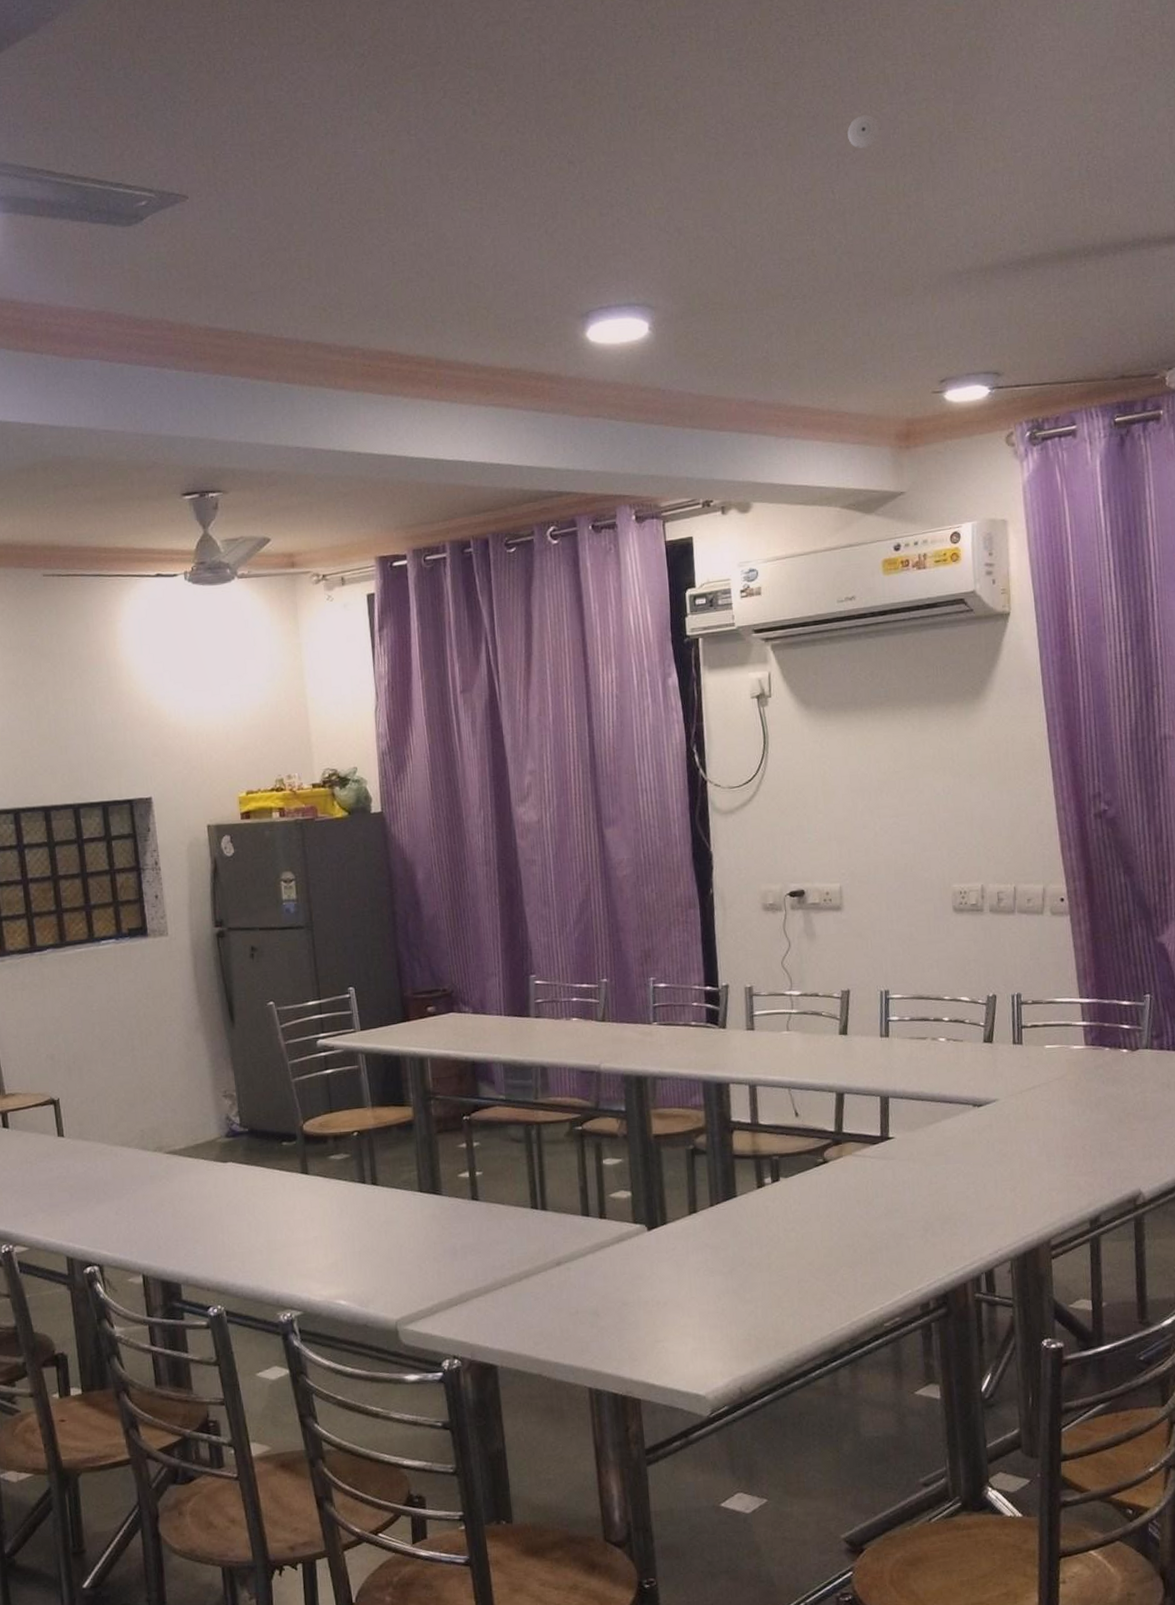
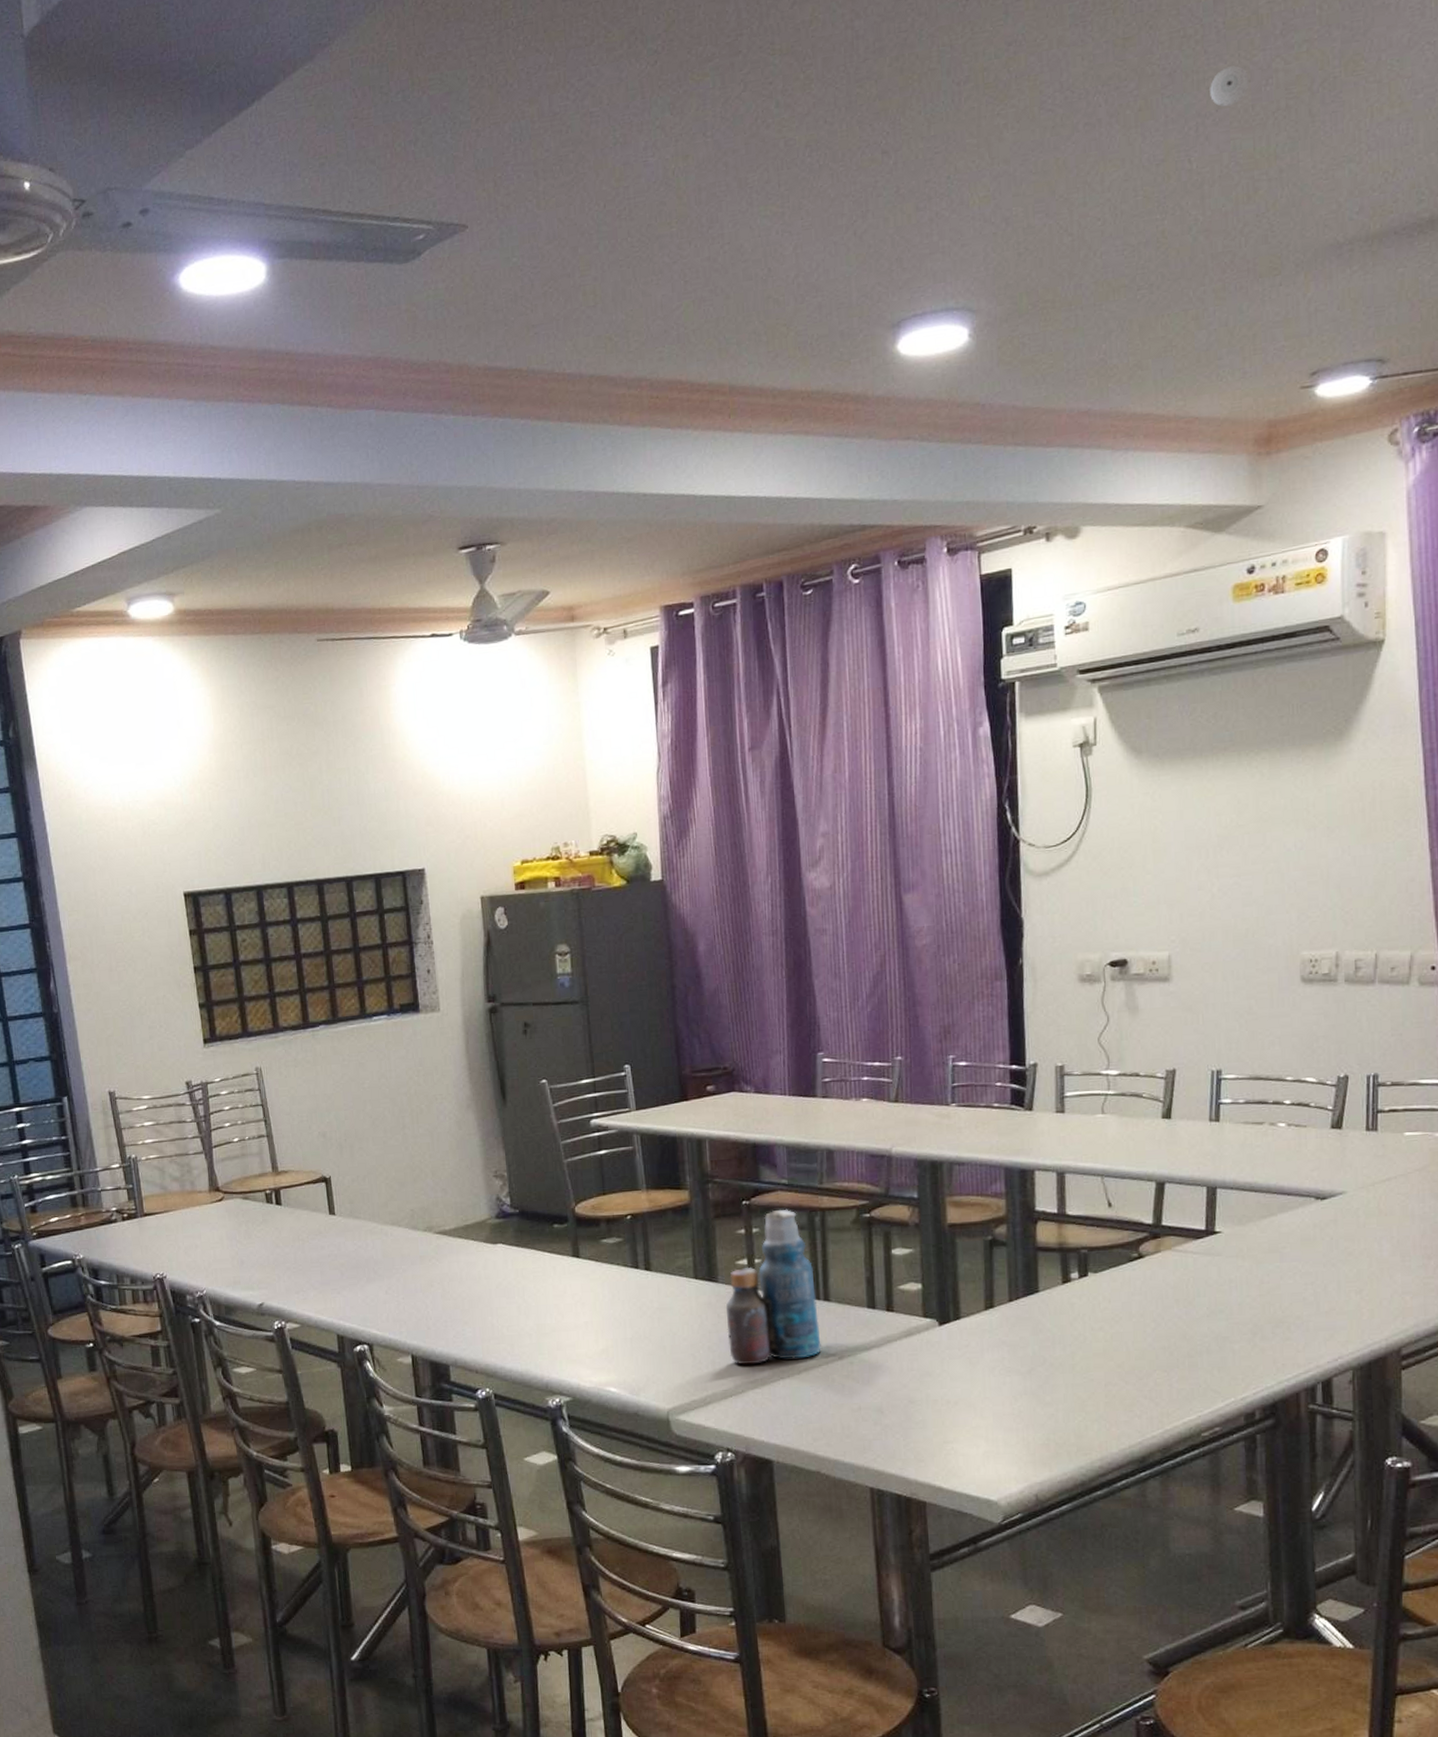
bottle: none [449,1123,540,1274] -> present [725,1209,821,1365]

